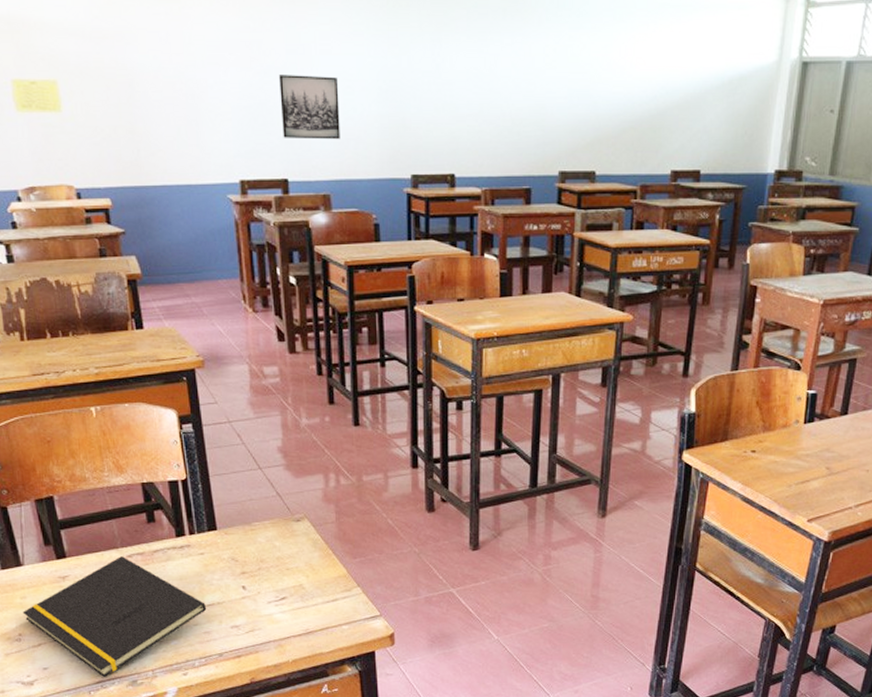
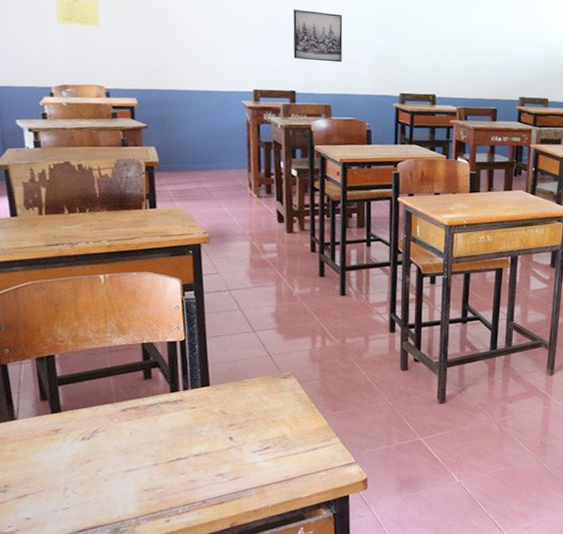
notepad: present [22,556,207,677] -> none [11,410,194,526]

